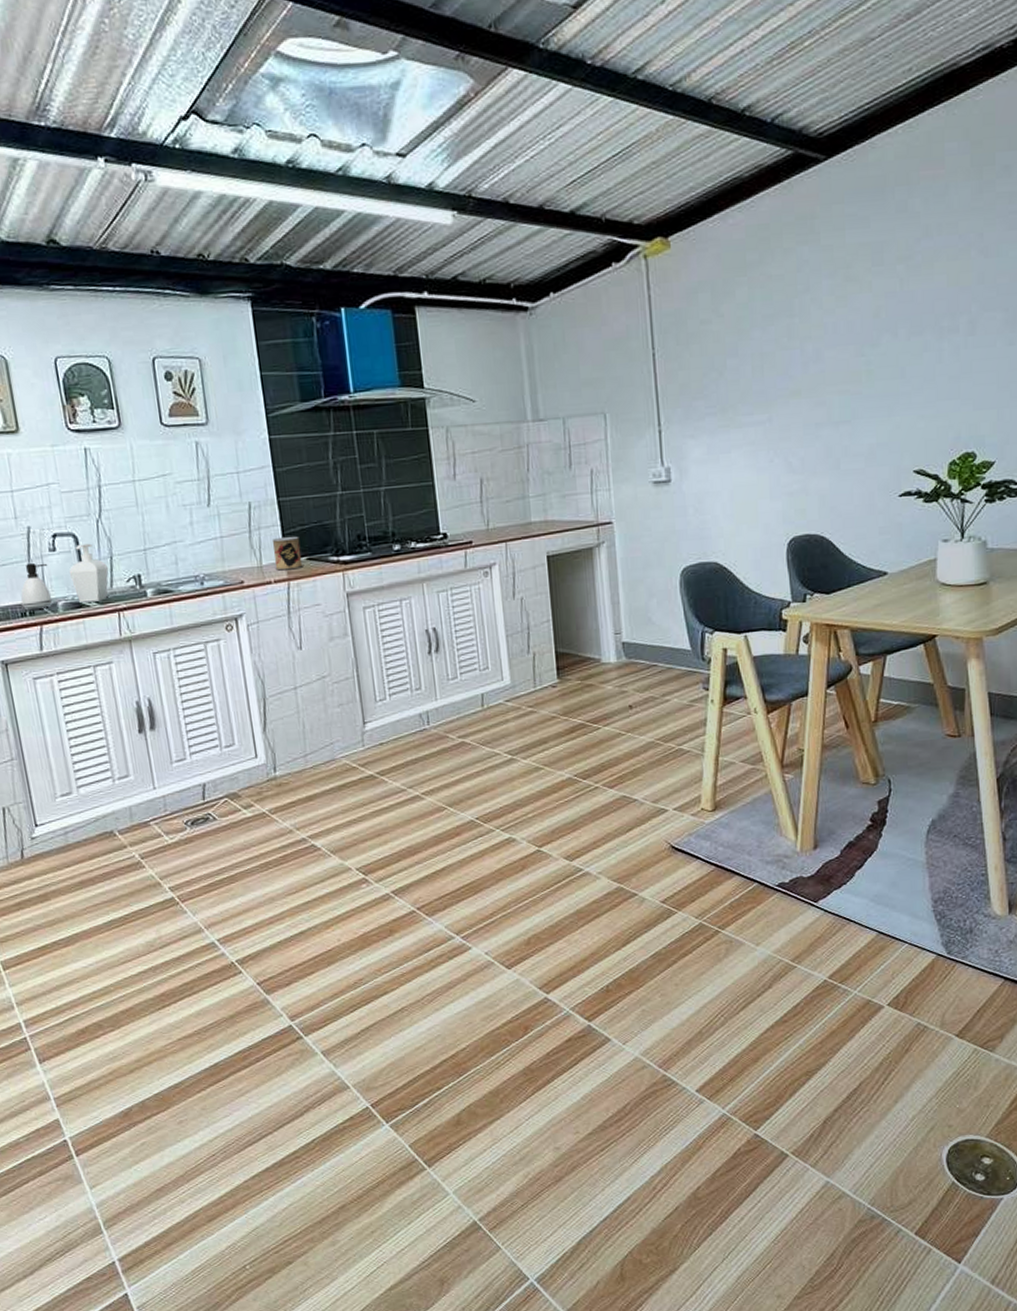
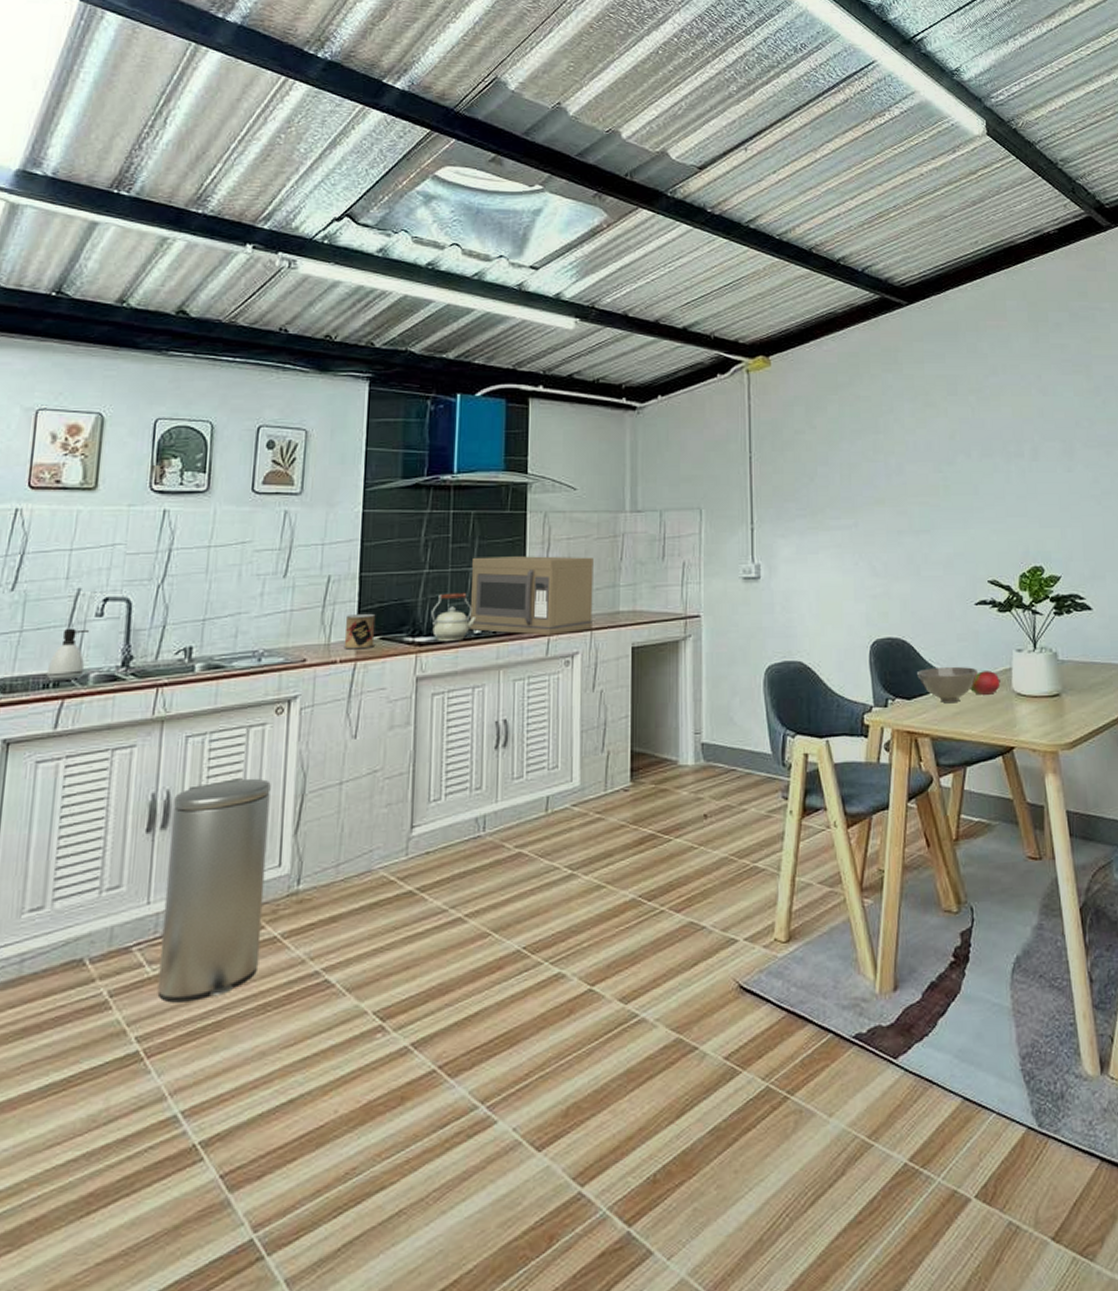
soap bottle: present [68,543,109,603] -> none [111,610,158,675]
pedal bin: none [154,686,255,863] -> present [157,778,271,1003]
kettle: none [350,511,395,560] -> present [431,592,477,642]
microwave: none [382,469,507,550] -> present [469,556,593,637]
bowl: none [836,559,900,596] -> present [917,666,978,704]
fruit: none [892,562,926,587] -> present [970,671,1002,695]

